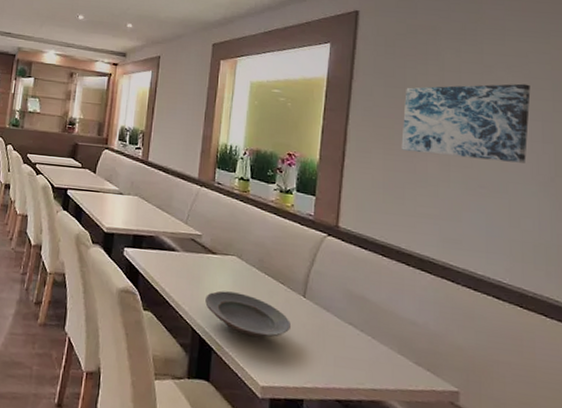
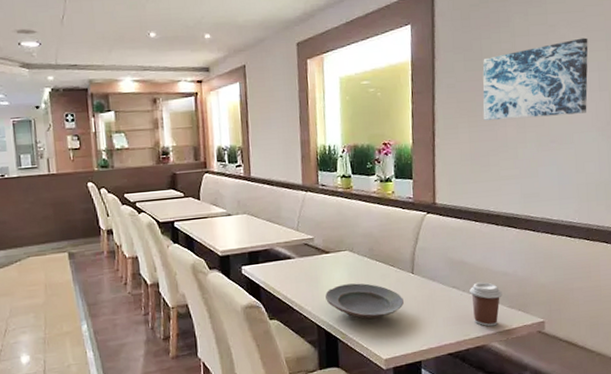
coffee cup: none [369,325,408,382] -> present [470,282,502,327]

